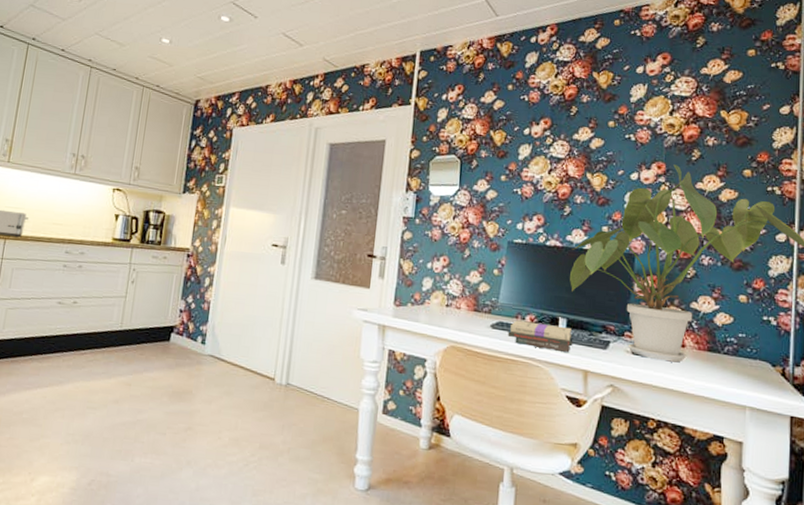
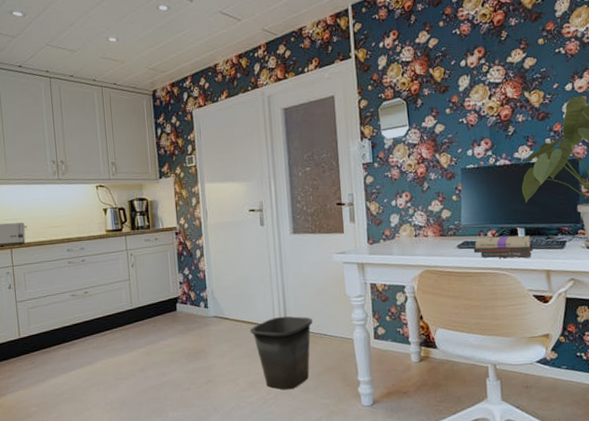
waste bin: none [246,368,318,455] -> present [250,316,313,390]

